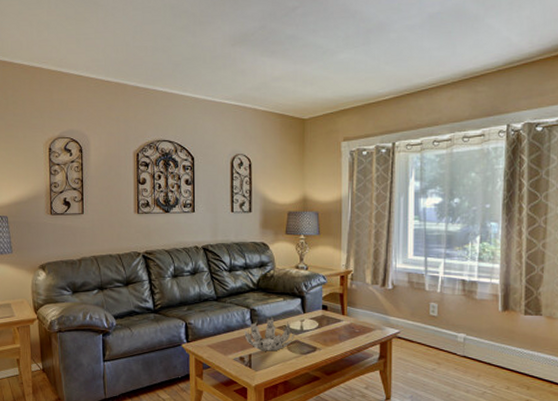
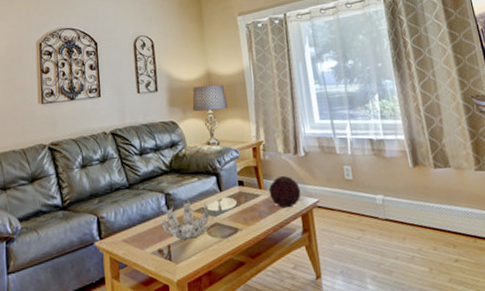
decorative orb: none [351,304,383,334] -> present [268,175,301,208]

